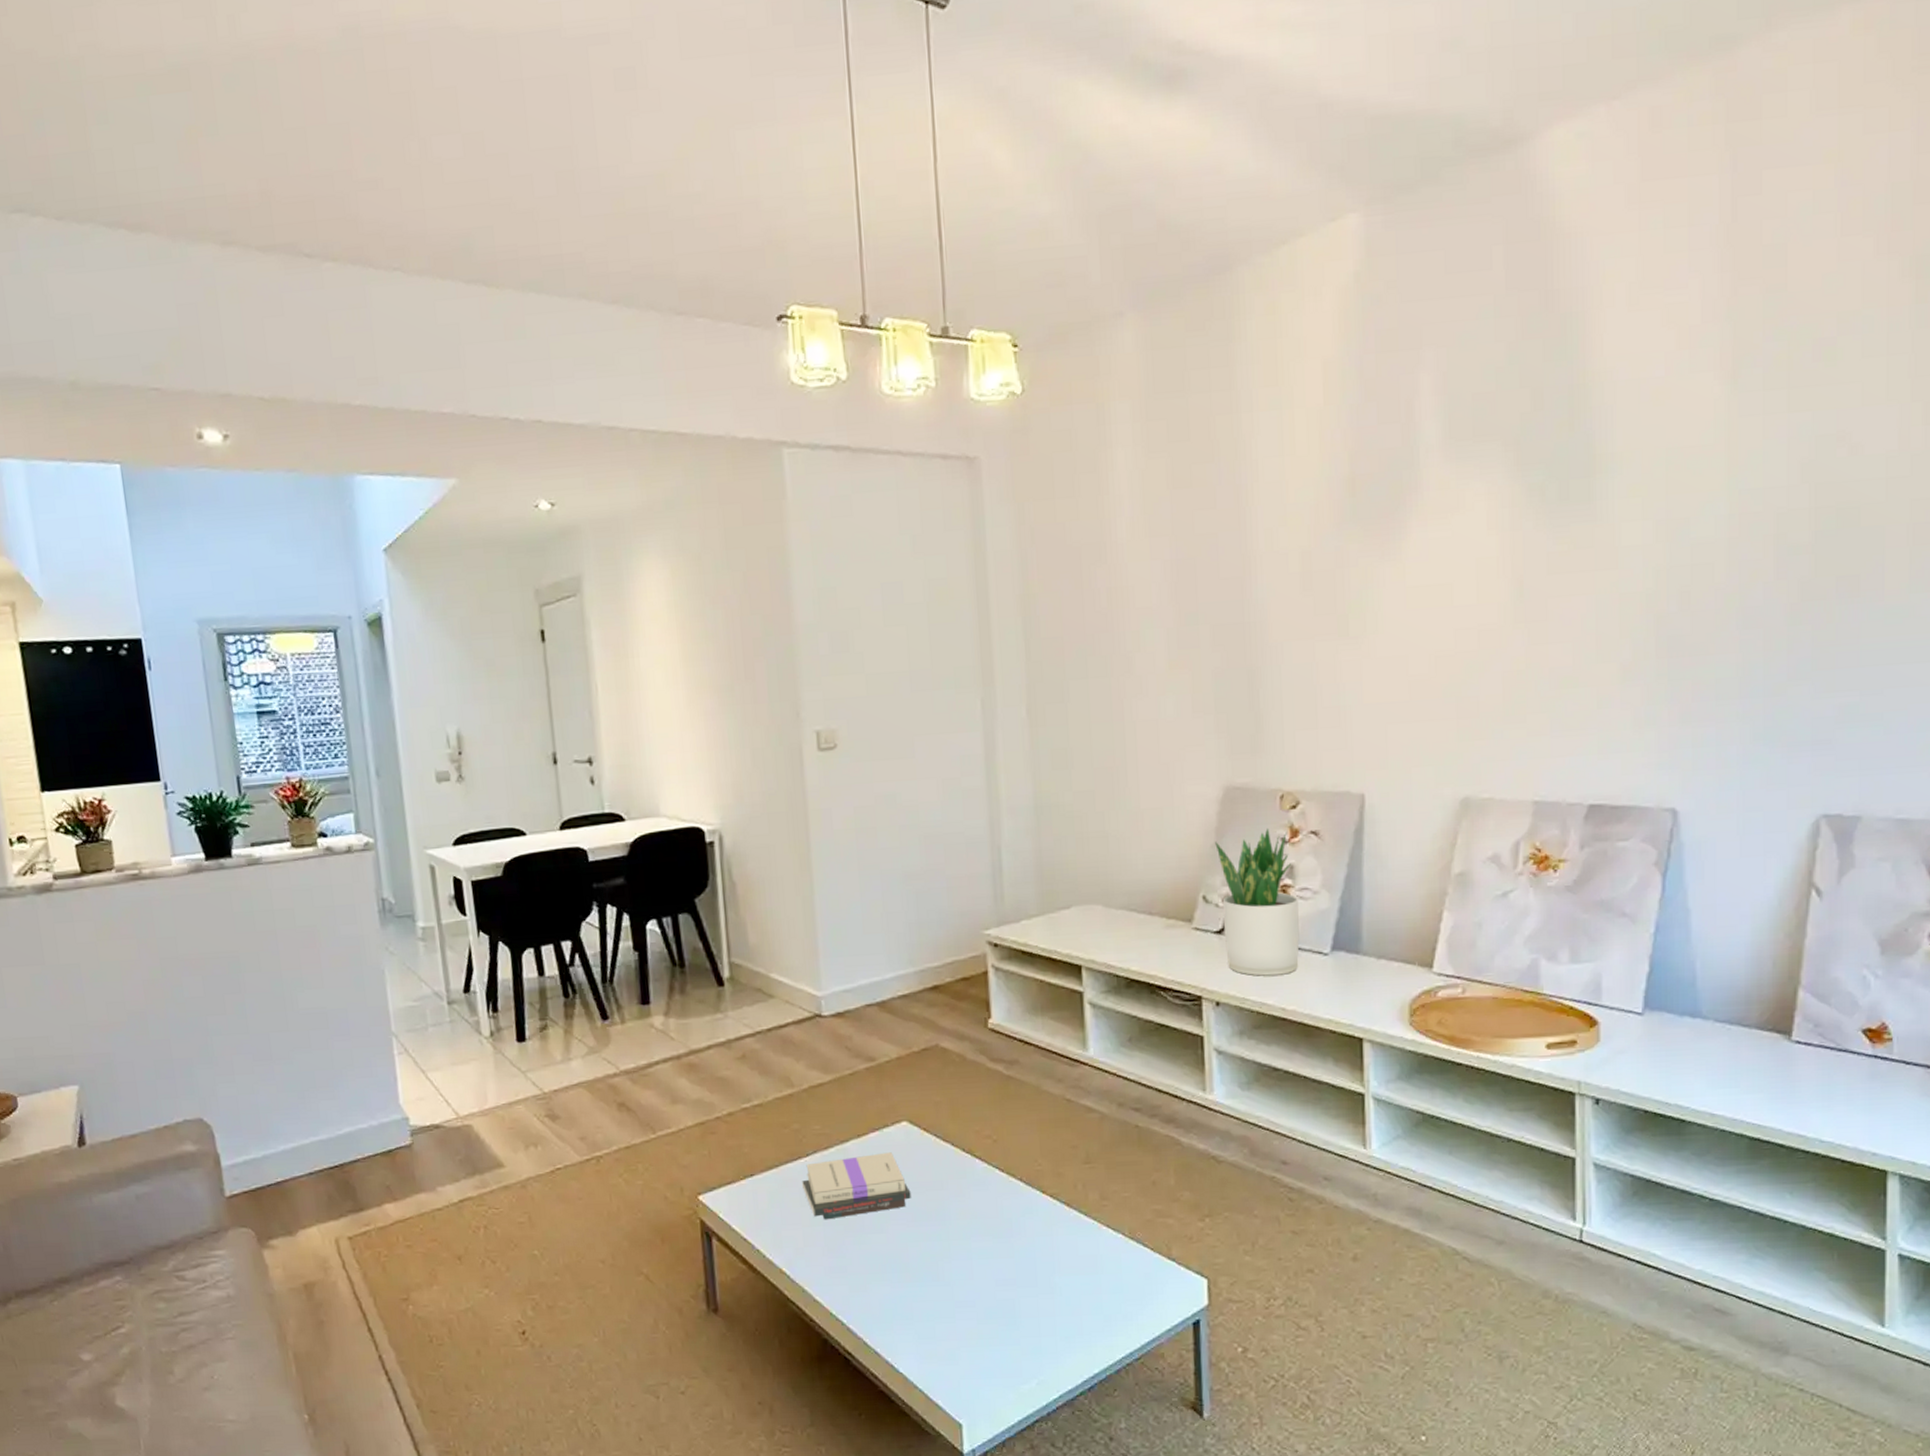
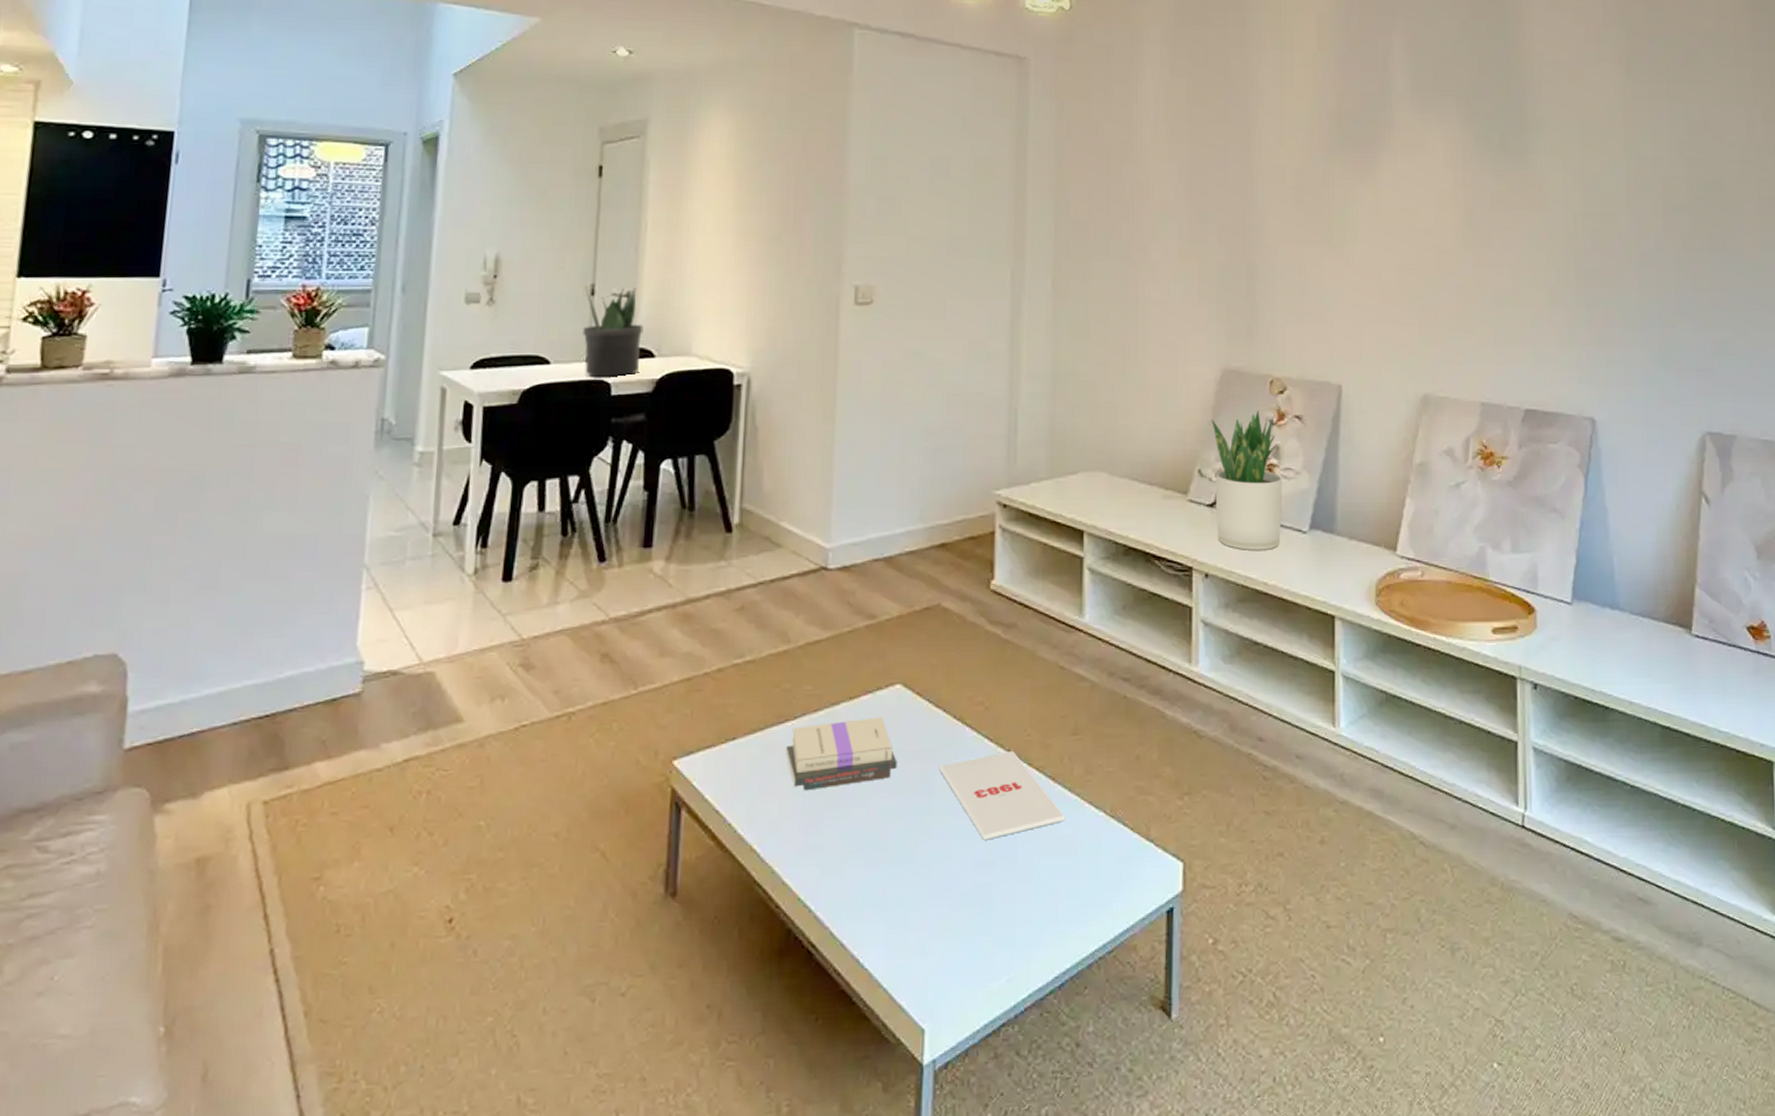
planter: none [548,752,611,845] -> present [581,286,644,377]
magazine: none [952,1180,1084,1261] -> present [939,751,1066,840]

